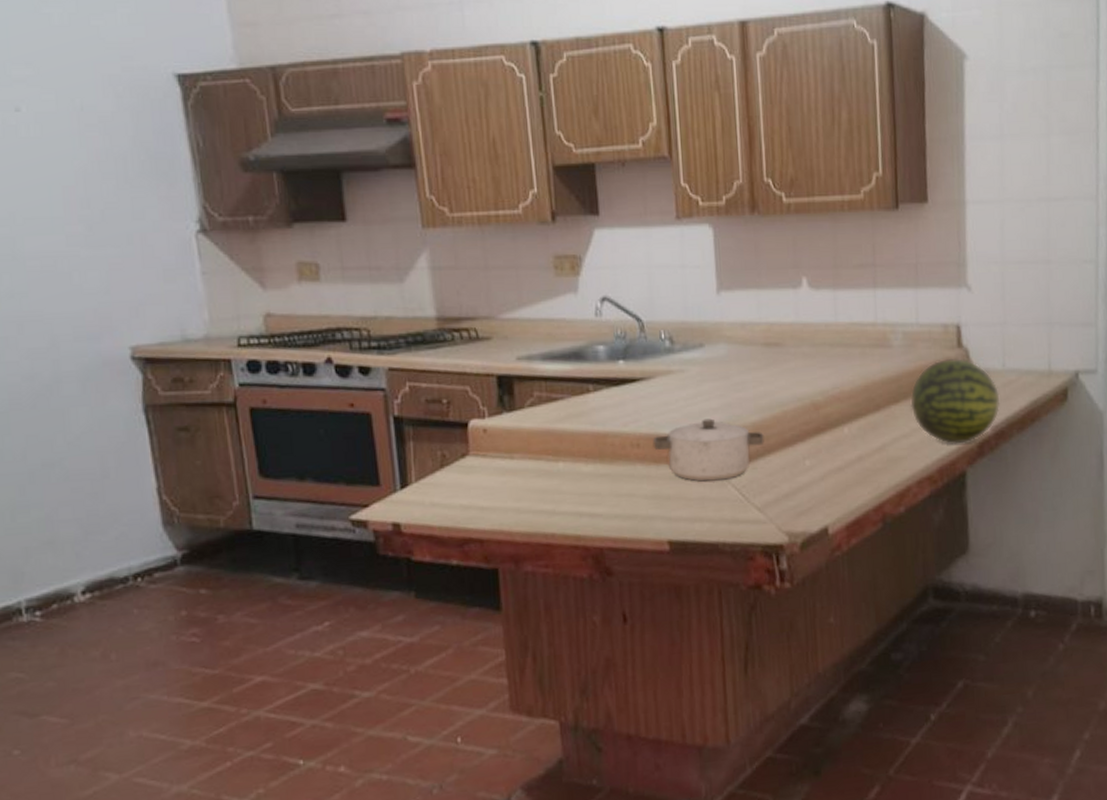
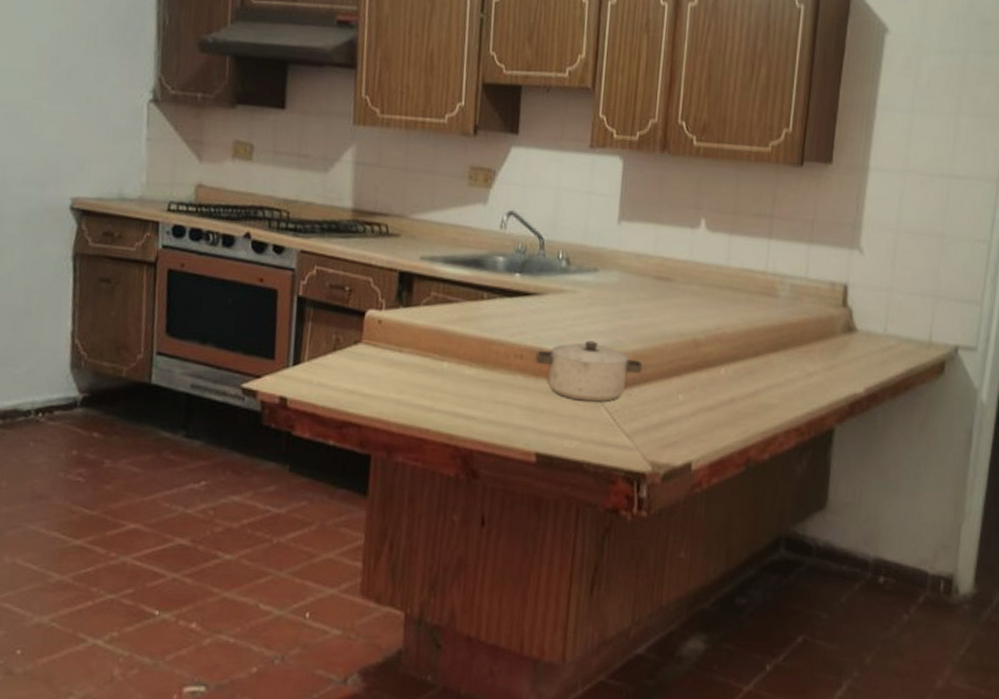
fruit: present [910,359,1000,444] -> none [788,316,878,400]

